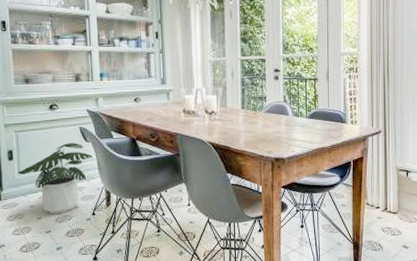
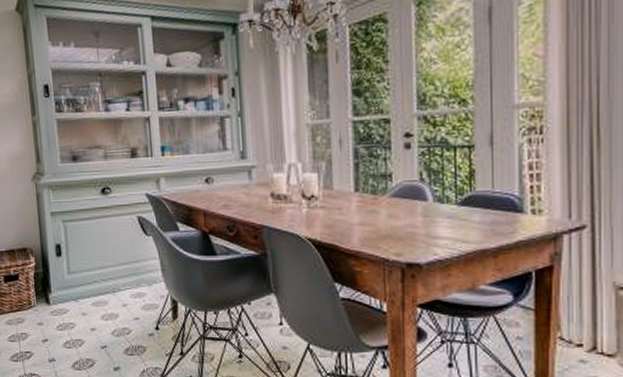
potted plant: present [17,143,93,214] -> none [67,236,154,325]

